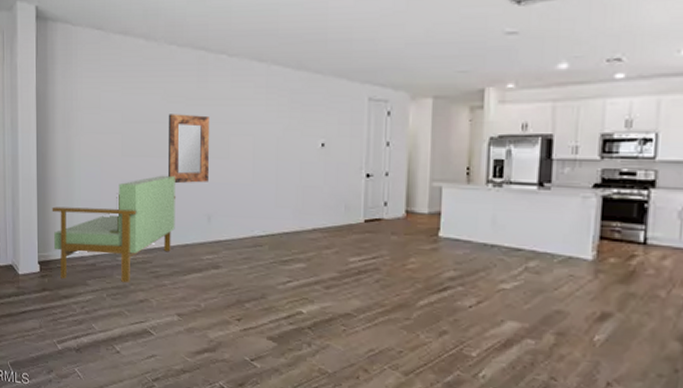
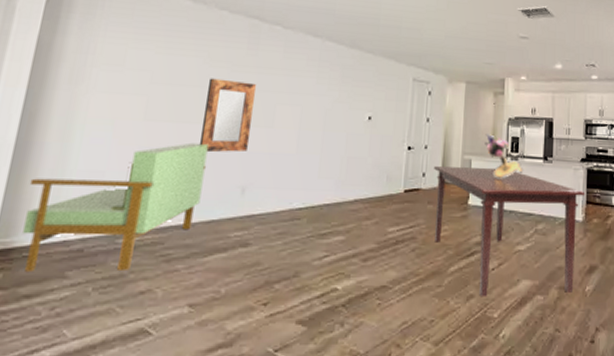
dining table: none [397,195,599,340] -> present [434,166,586,297]
bouquet: none [458,155,511,209] -> present [485,133,524,179]

